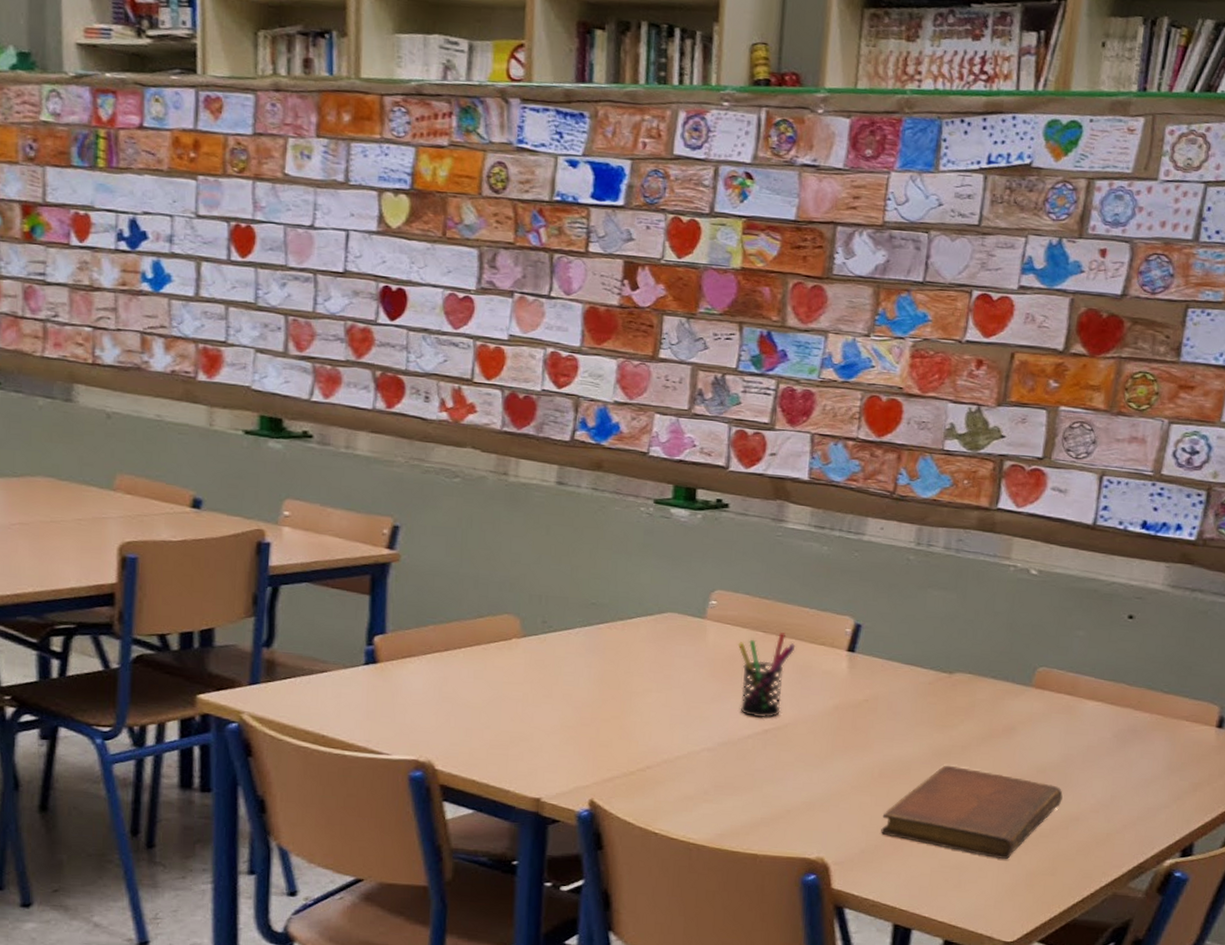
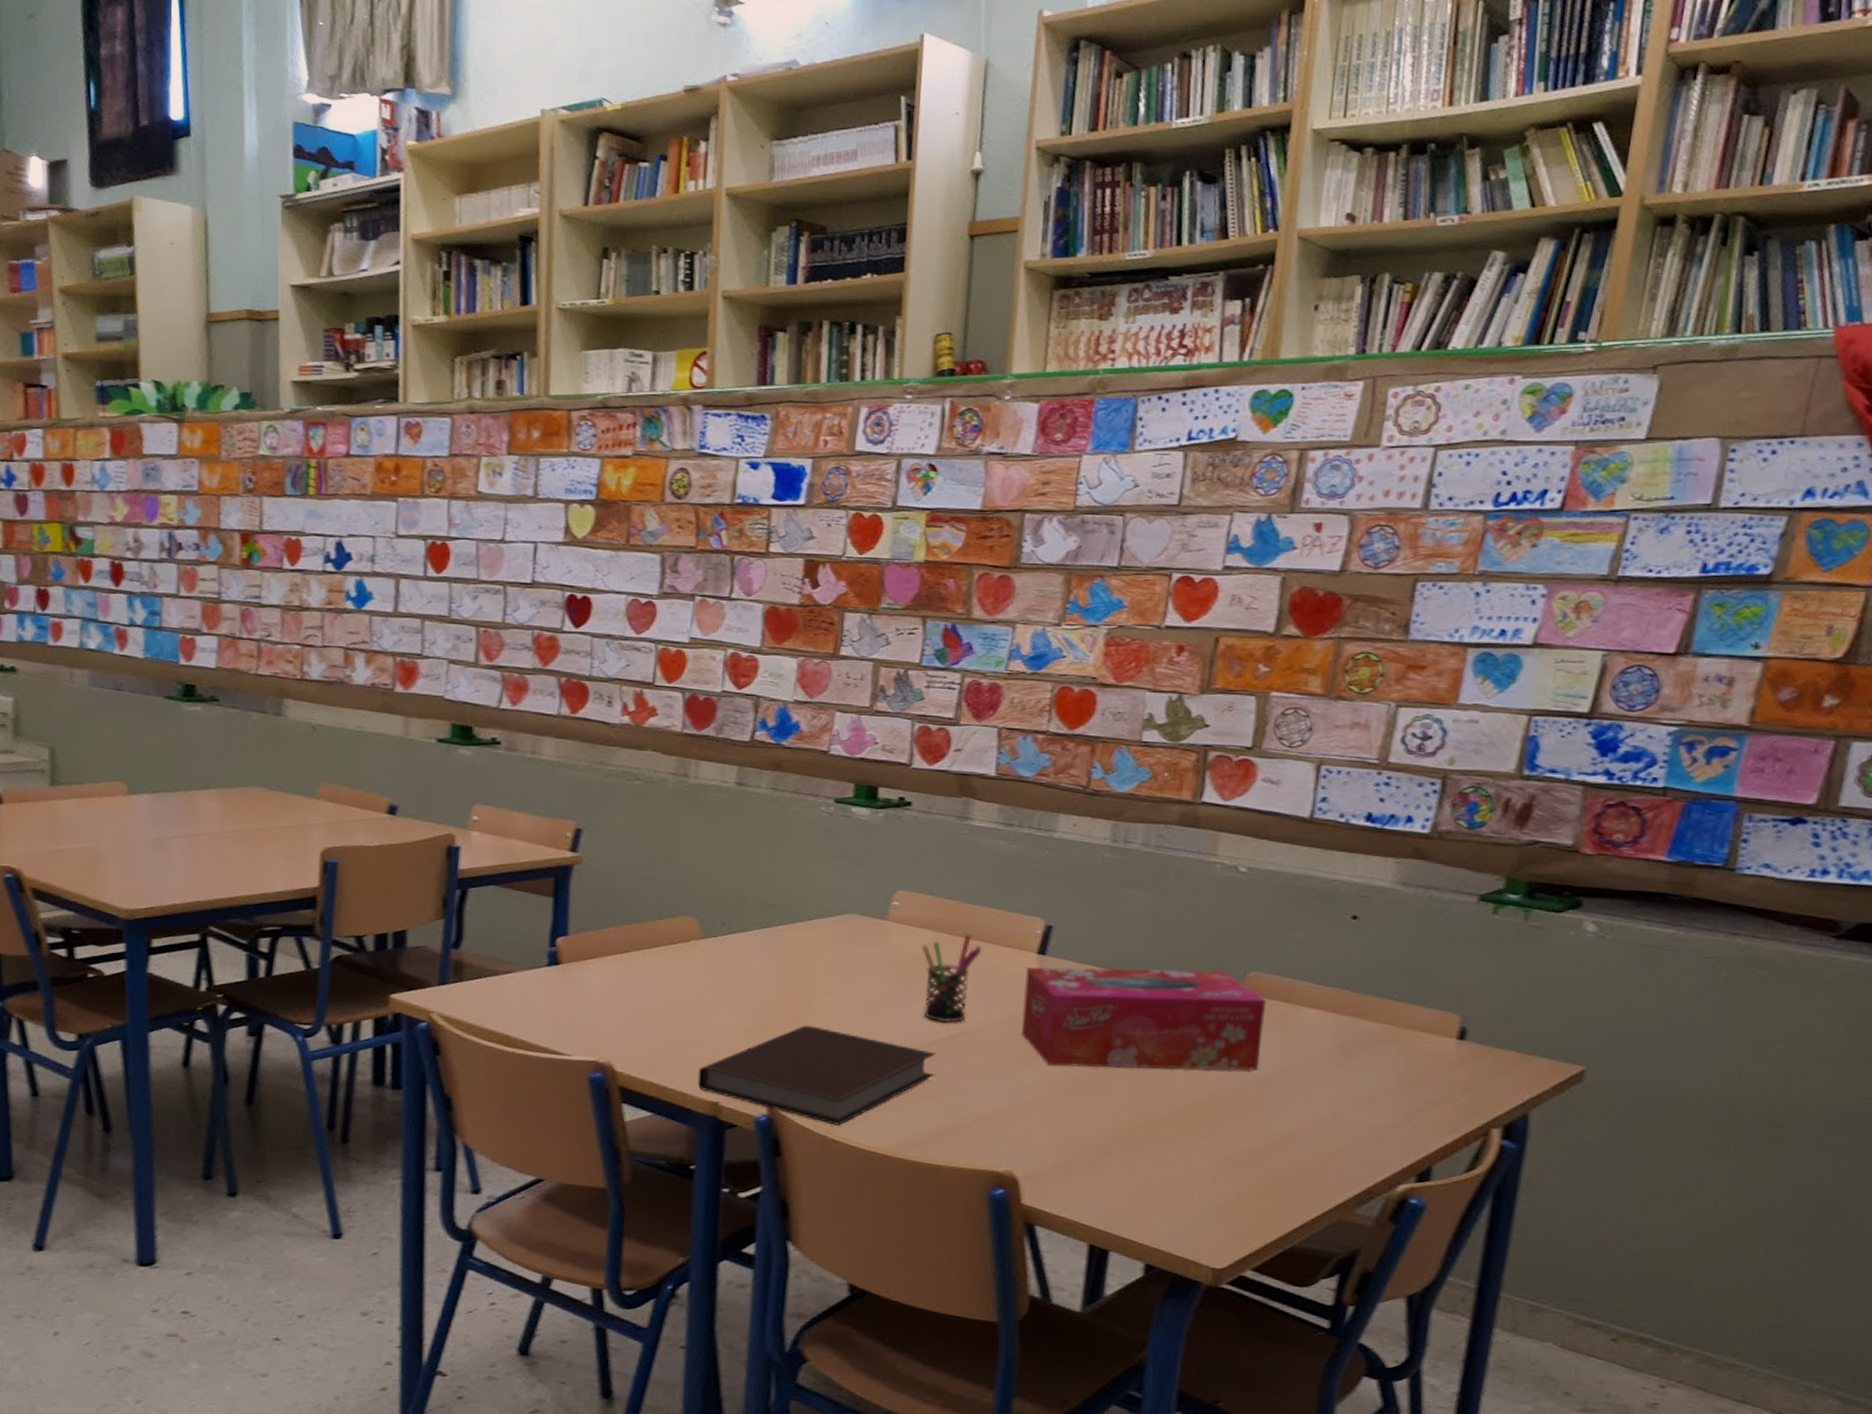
notebook: none [520,721,752,818] -> present [698,1025,936,1126]
tissue box: none [832,663,1054,760] -> present [1021,967,1267,1071]
notebook: present [881,765,1063,859] -> none [1075,1075,1278,1179]

